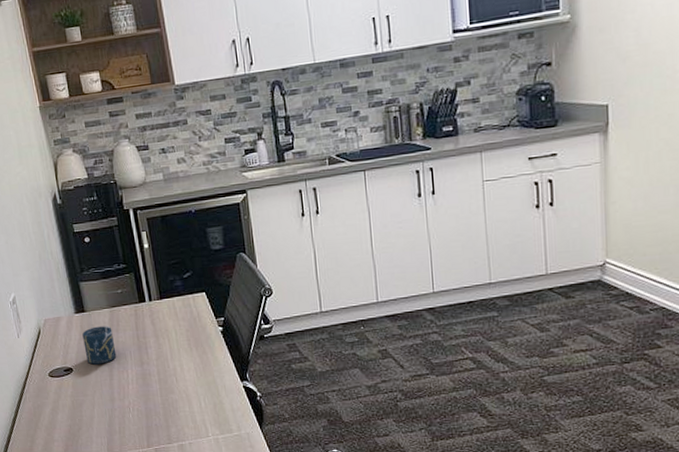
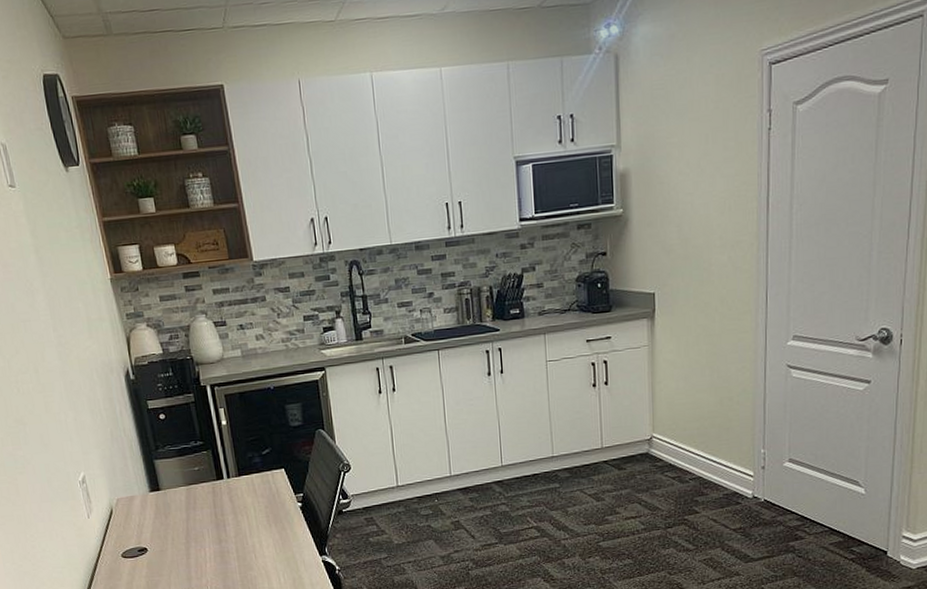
cup: present [82,326,117,365] -> none [157,504,194,544]

